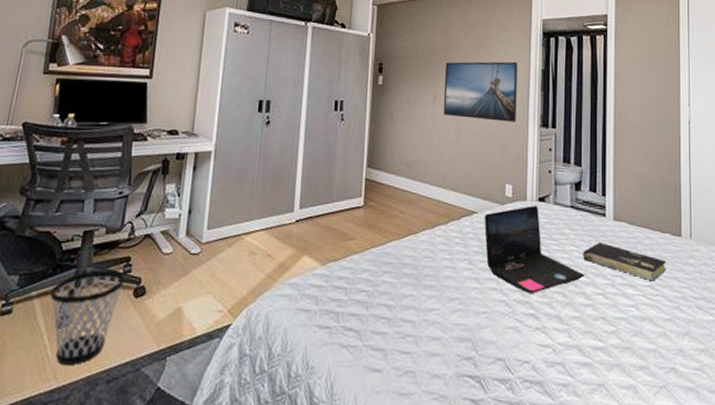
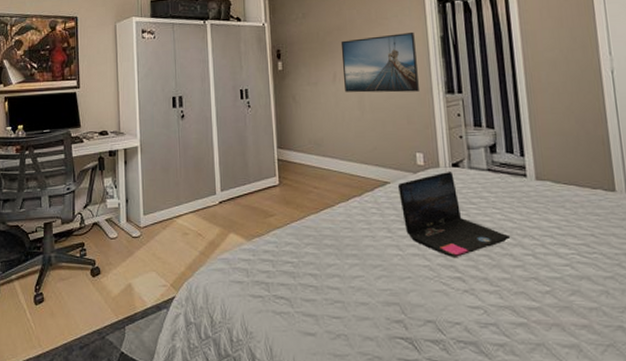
wastebasket: present [50,270,125,365] -> none [26,255,82,334]
book: present [583,242,667,282] -> none [506,203,602,239]

